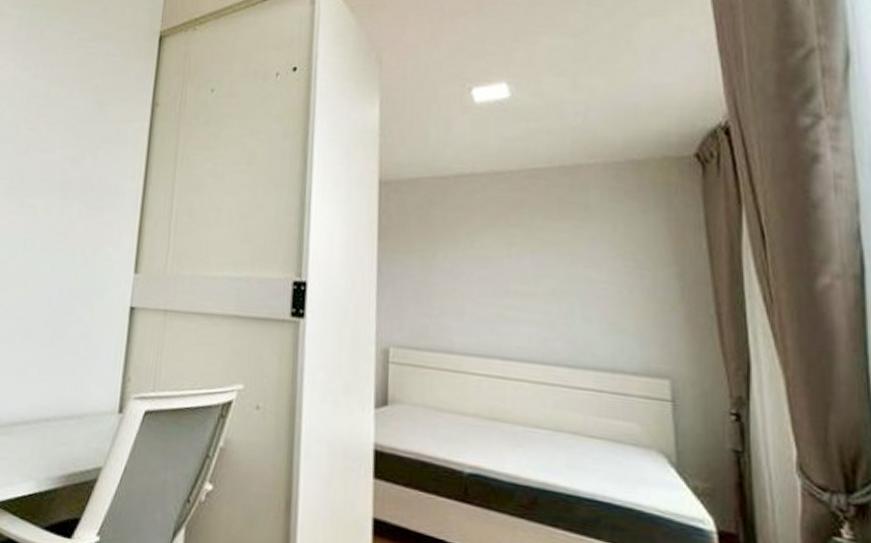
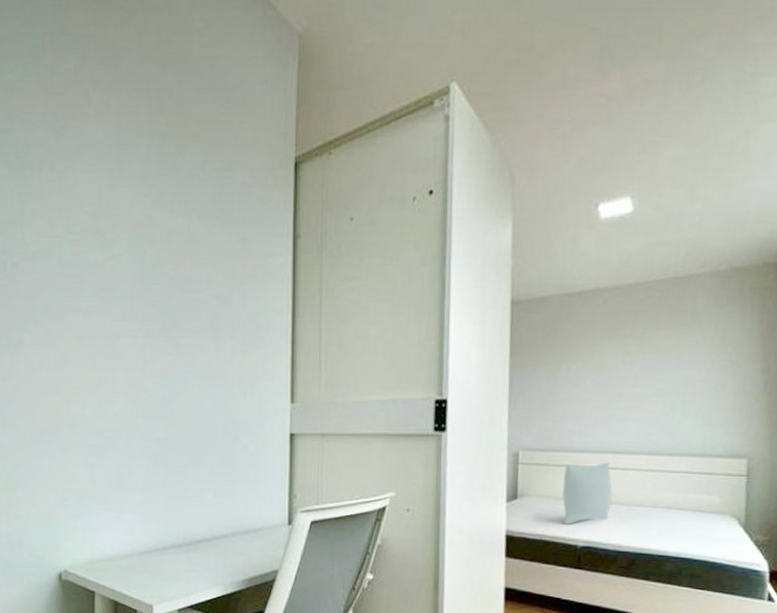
pillow: none [443,367,504,444] -> present [562,462,612,525]

